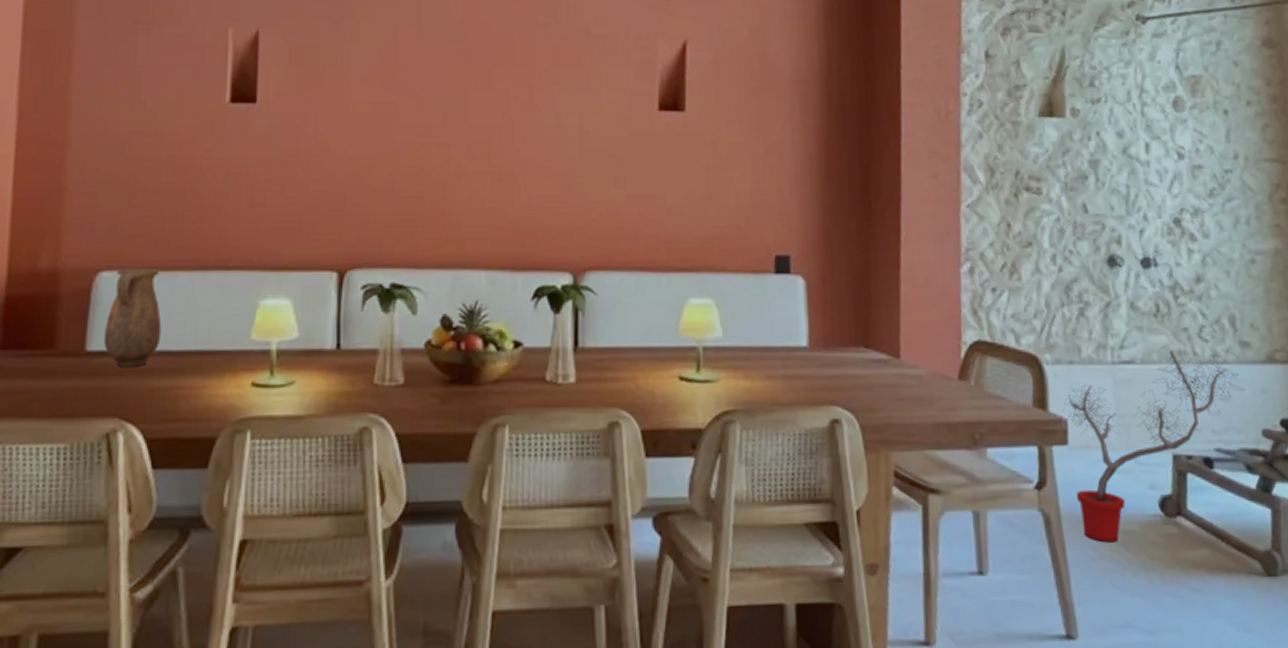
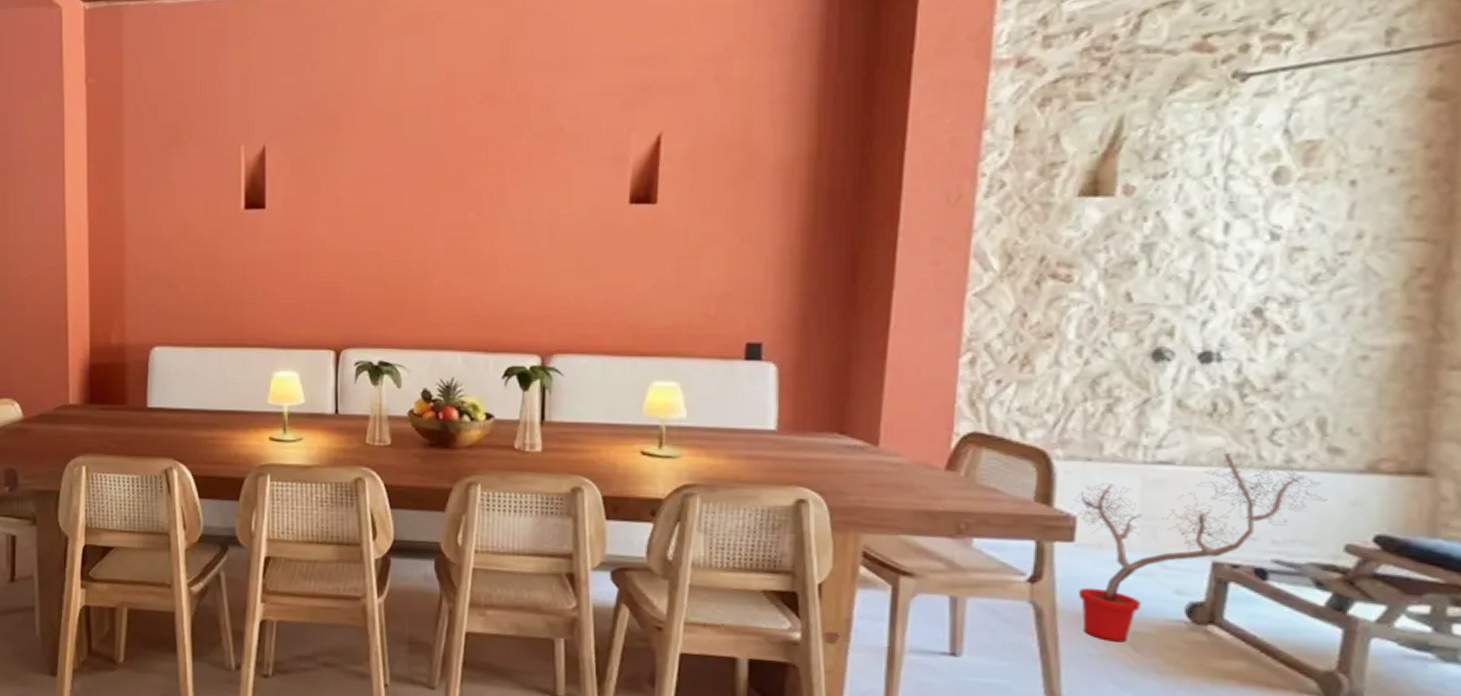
pitcher: present [103,268,162,368] -> none [159,345,201,422]

